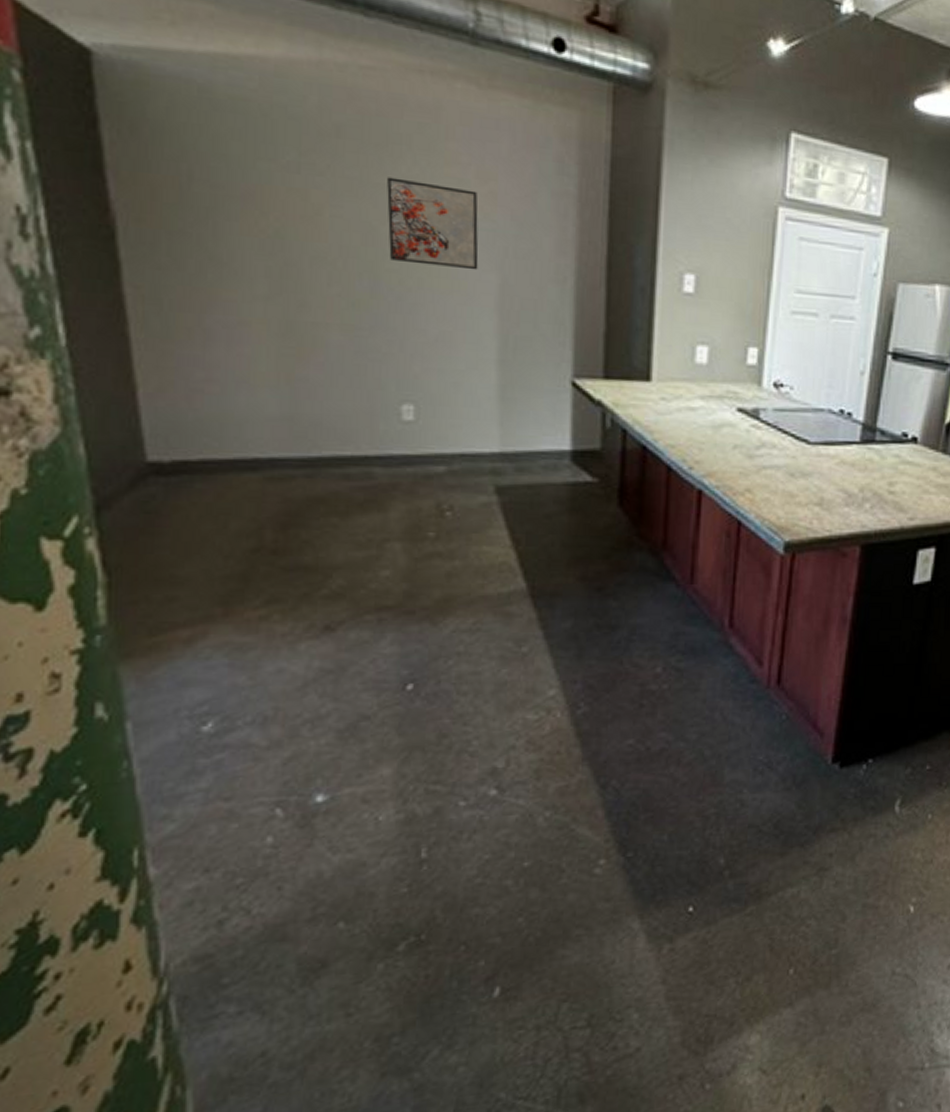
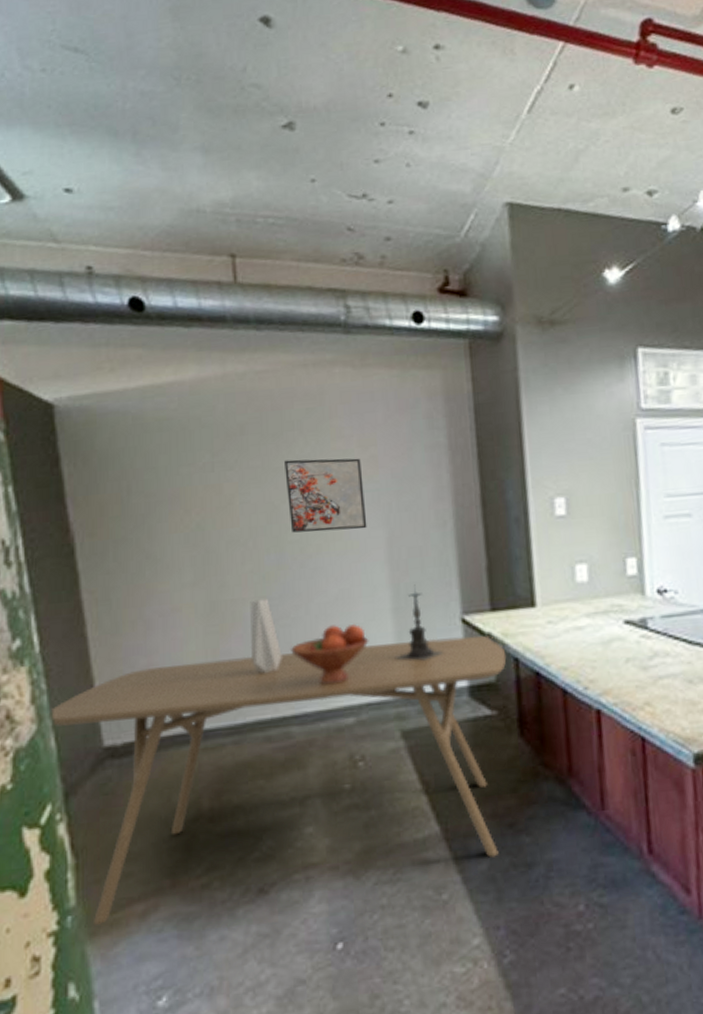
dining table: none [80,383,615,647] -> present [51,635,507,925]
vase: none [331,326,369,409] -> present [250,598,282,674]
fruit bowl: none [378,367,469,430] -> present [289,623,369,685]
candle holder: none [495,339,550,419] -> present [394,584,444,661]

